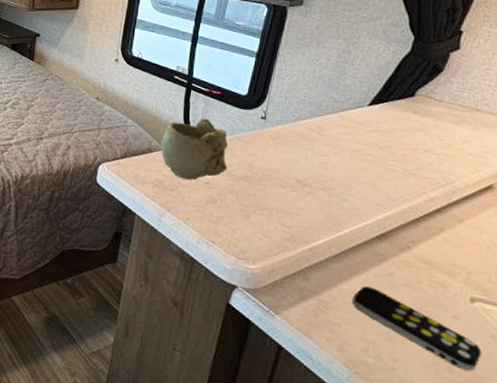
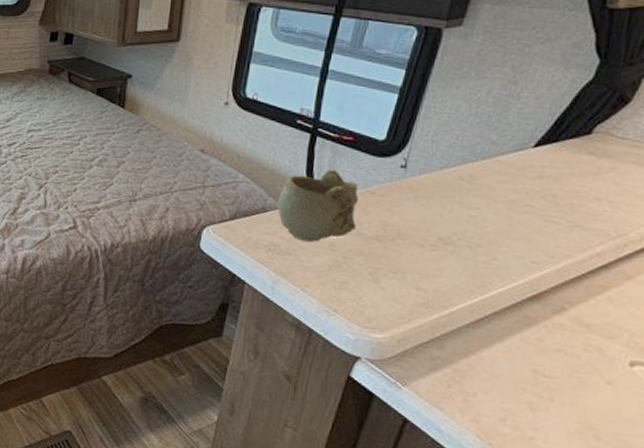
remote control: present [353,286,482,372] -> none [493,353,636,439]

